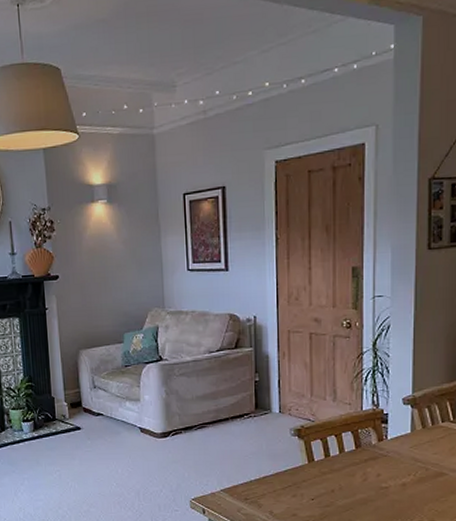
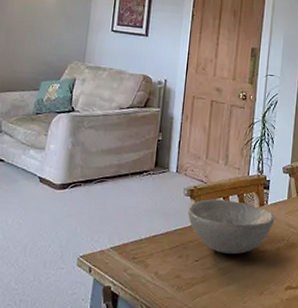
bowl: none [298,437,398,492] -> present [188,199,275,255]

